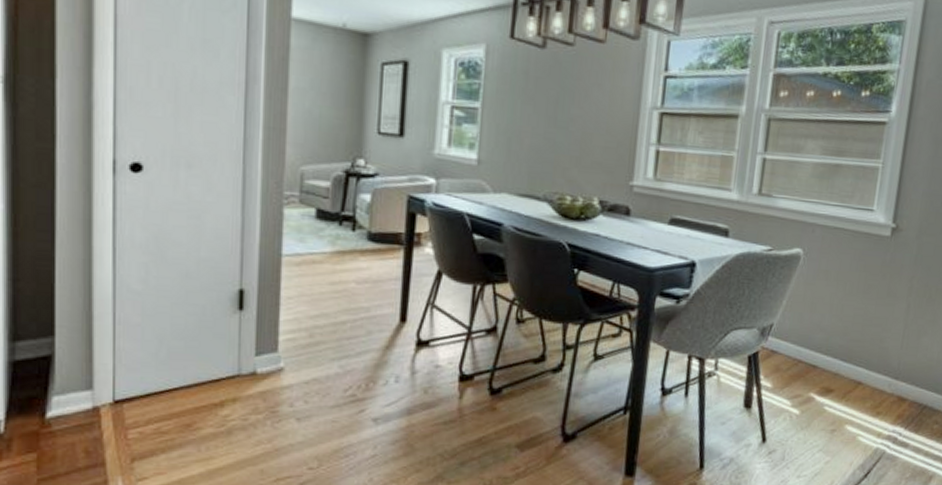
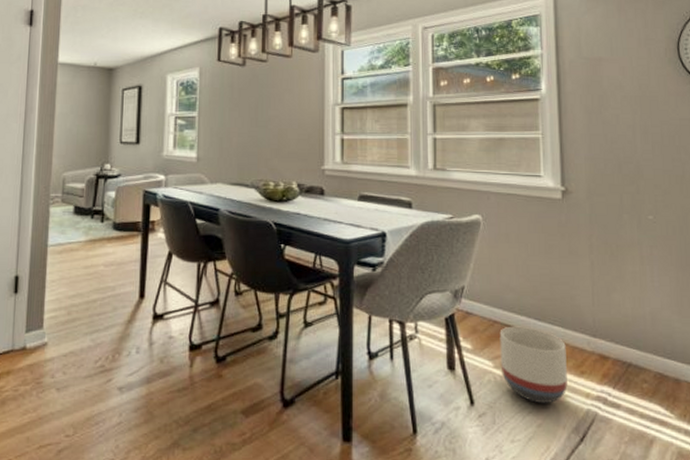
planter: none [798,366,867,442] -> present [499,326,568,404]

